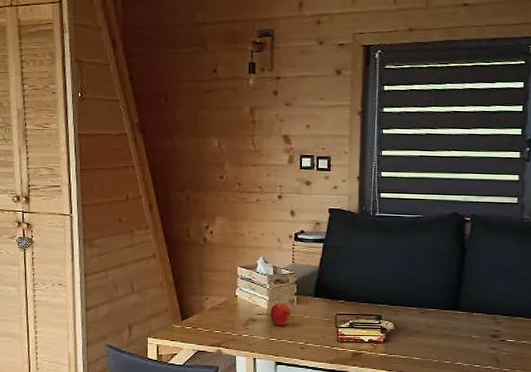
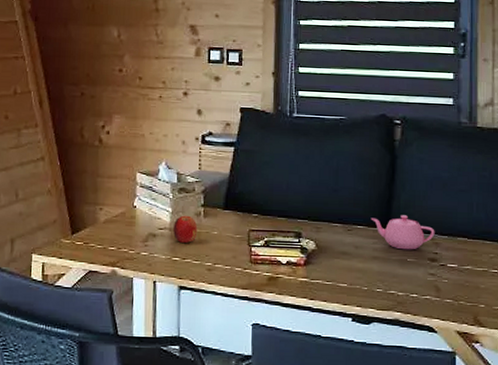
teapot: none [442,299,497,328] -> present [370,215,435,250]

